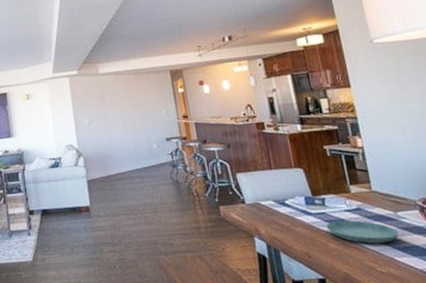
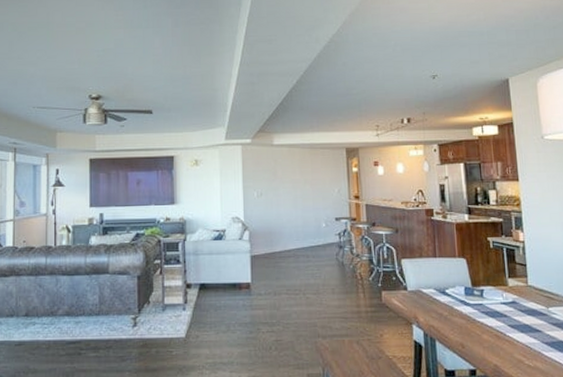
saucer: present [325,220,399,244] -> none [482,312,549,338]

